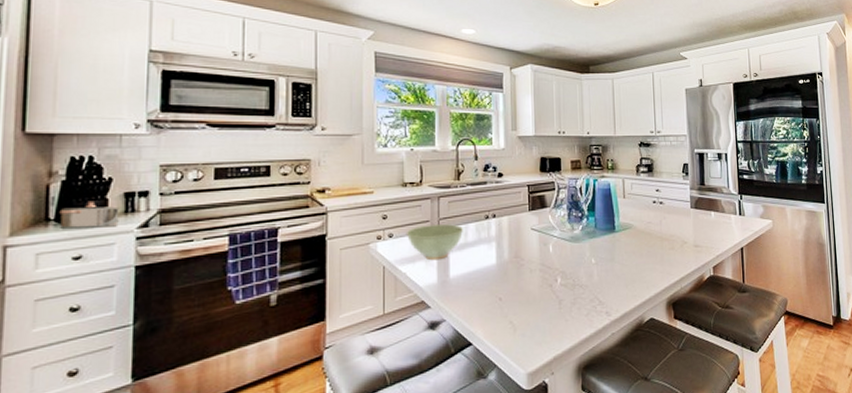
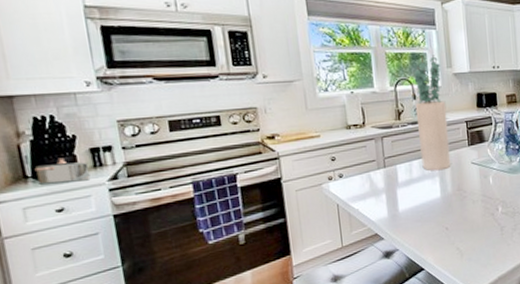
bowl: present [406,224,463,261] -> none [354,162,408,197]
vase: none [476,117,510,236] -> present [414,55,451,172]

